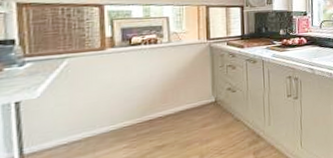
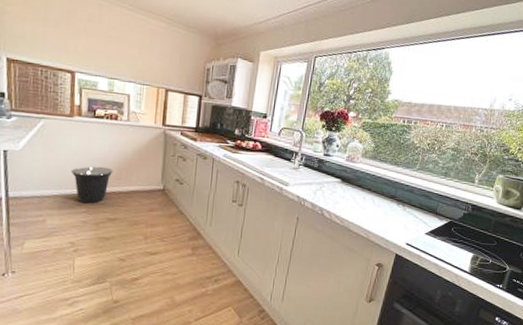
trash can: none [105,93,157,138] -> present [70,166,113,204]

